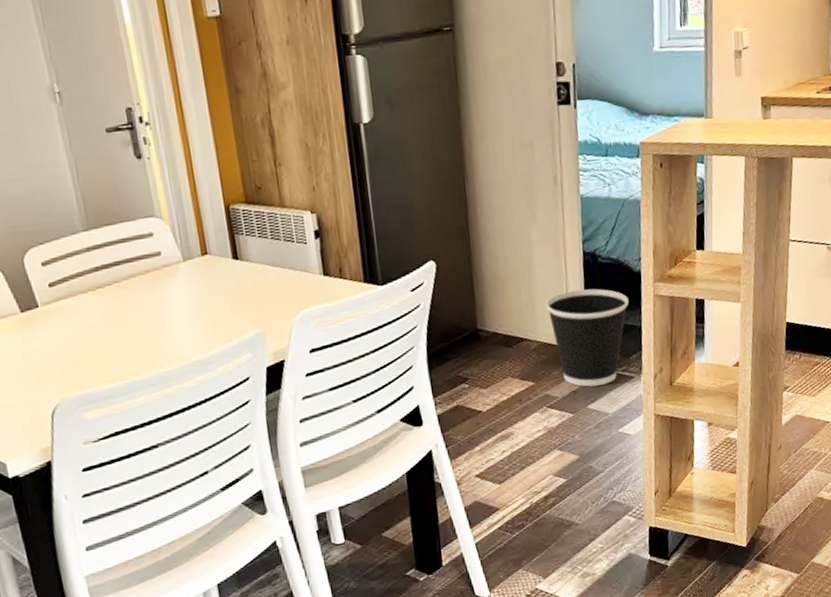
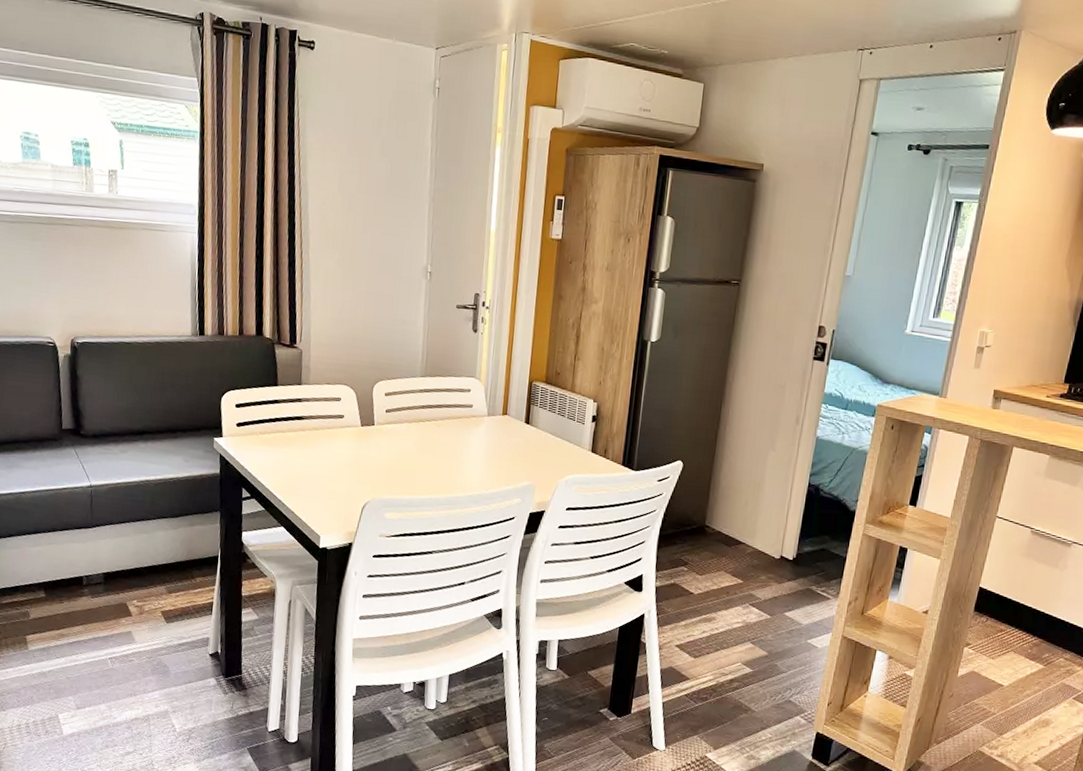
wastebasket: present [545,288,629,387] -> none [766,512,840,599]

